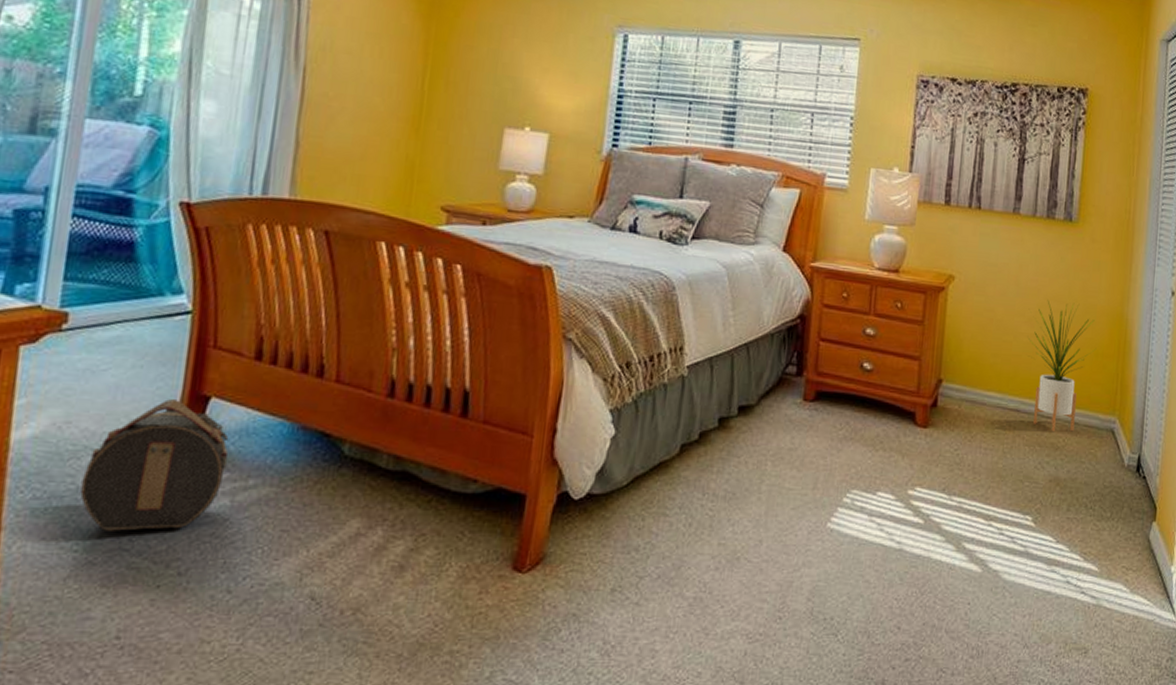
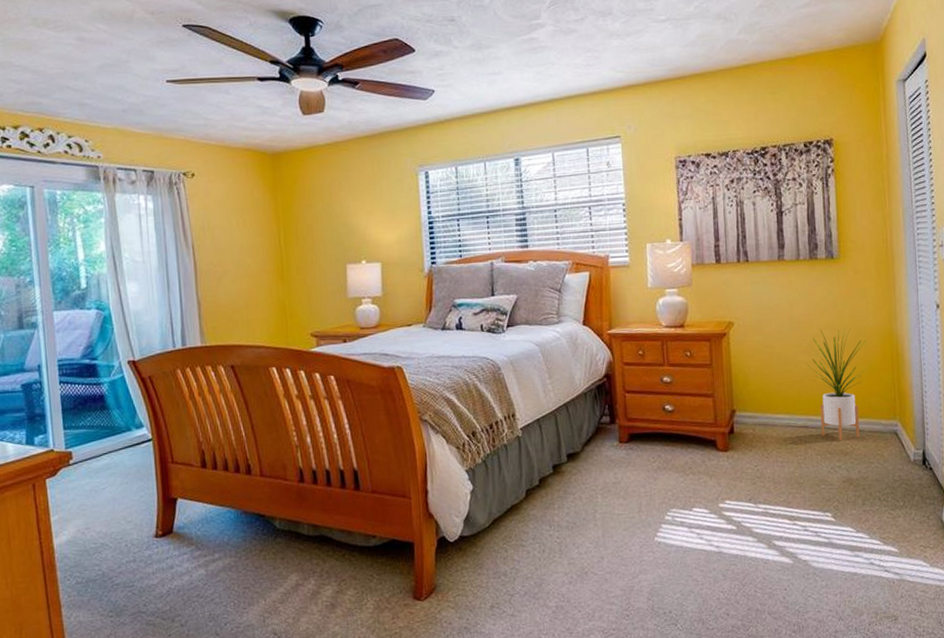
hat box: present [80,399,229,533] -> none [105,503,198,602]

